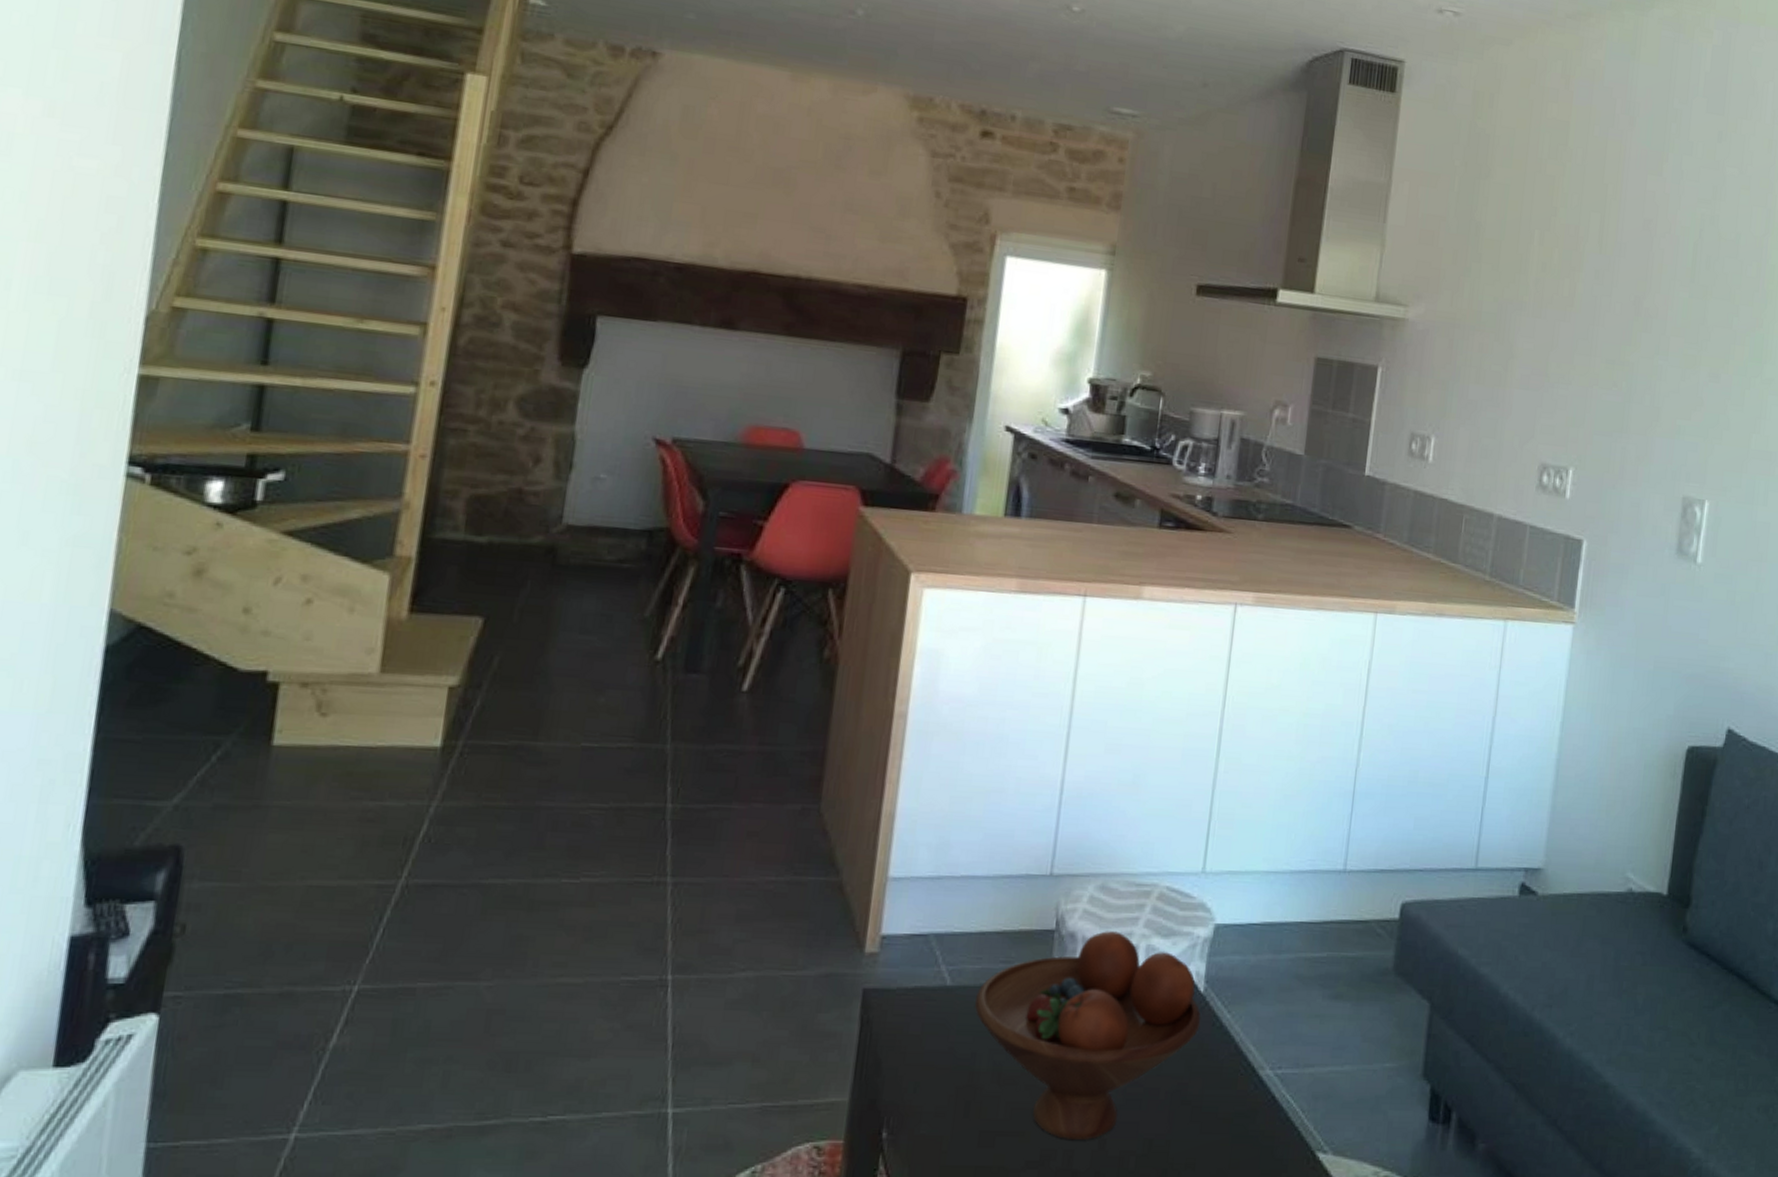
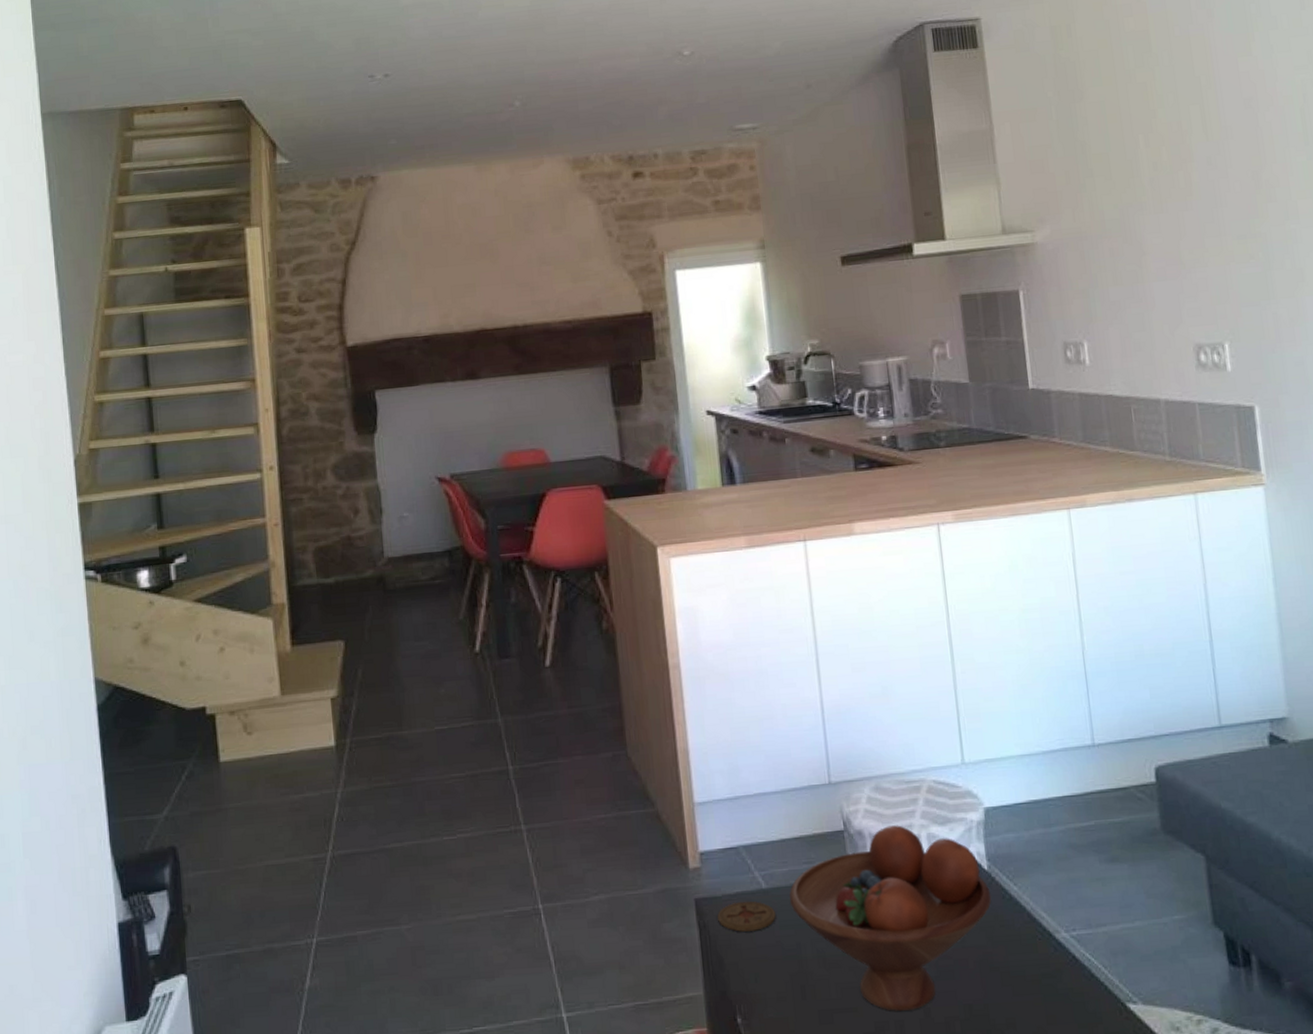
coaster: none [885,997,955,1033] -> present [717,901,776,932]

